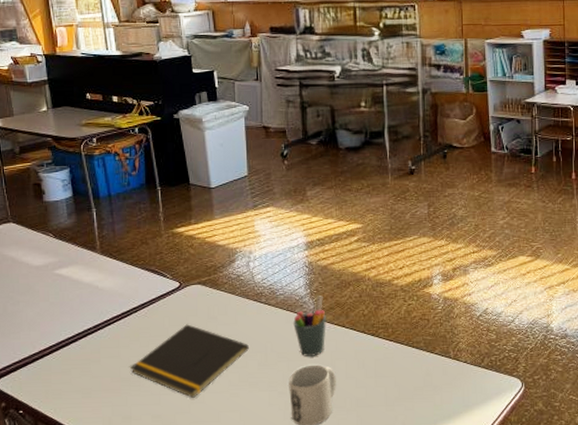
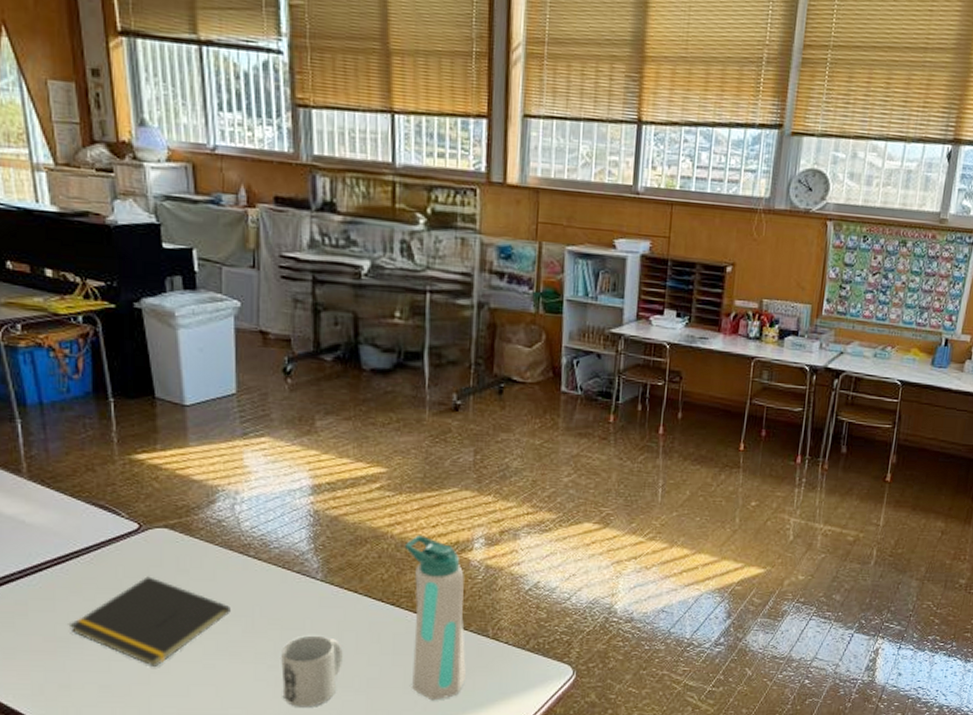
pen holder: present [293,296,326,356] -> none [290,552,334,625]
water bottle: none [379,275,436,415] -> present [404,534,467,701]

